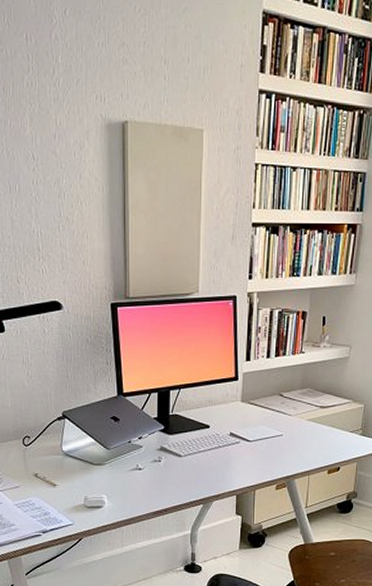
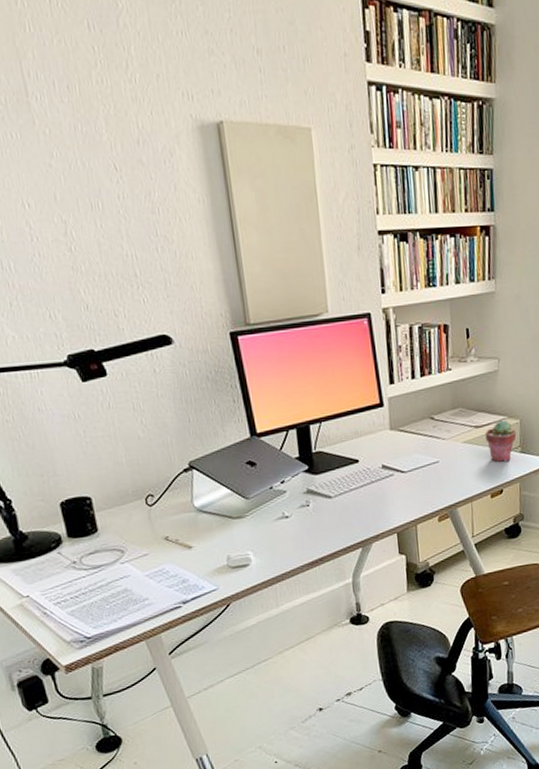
potted succulent: none [329,403,360,441] -> present [485,420,517,462]

